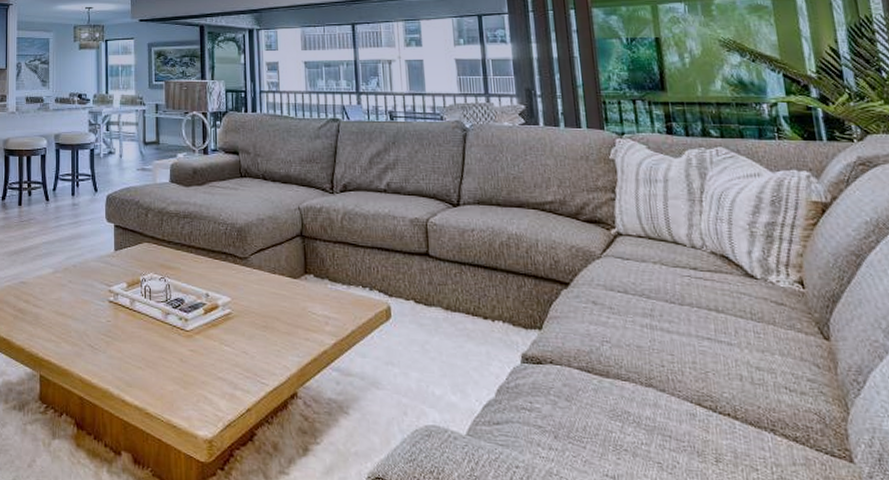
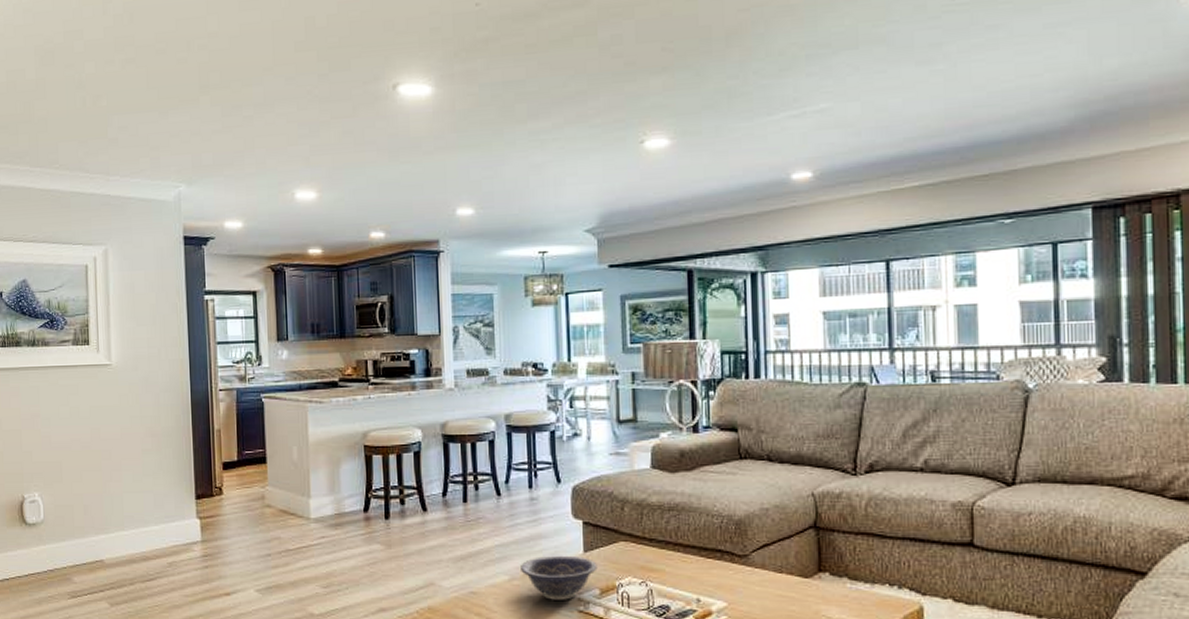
decorative bowl: none [63,252,125,292] -> present [521,555,598,600]

